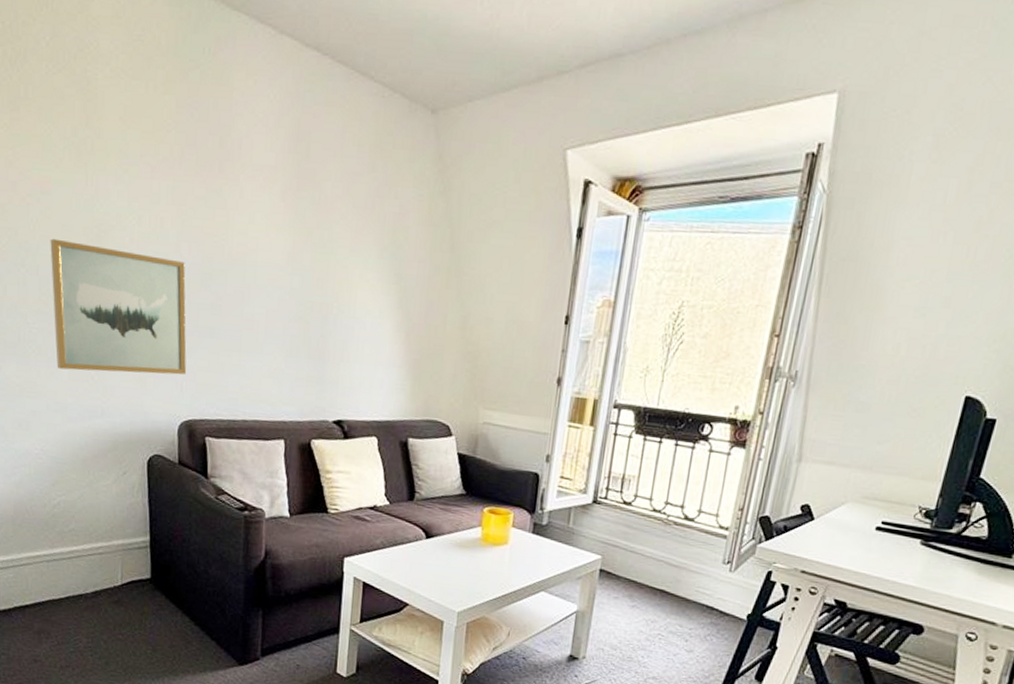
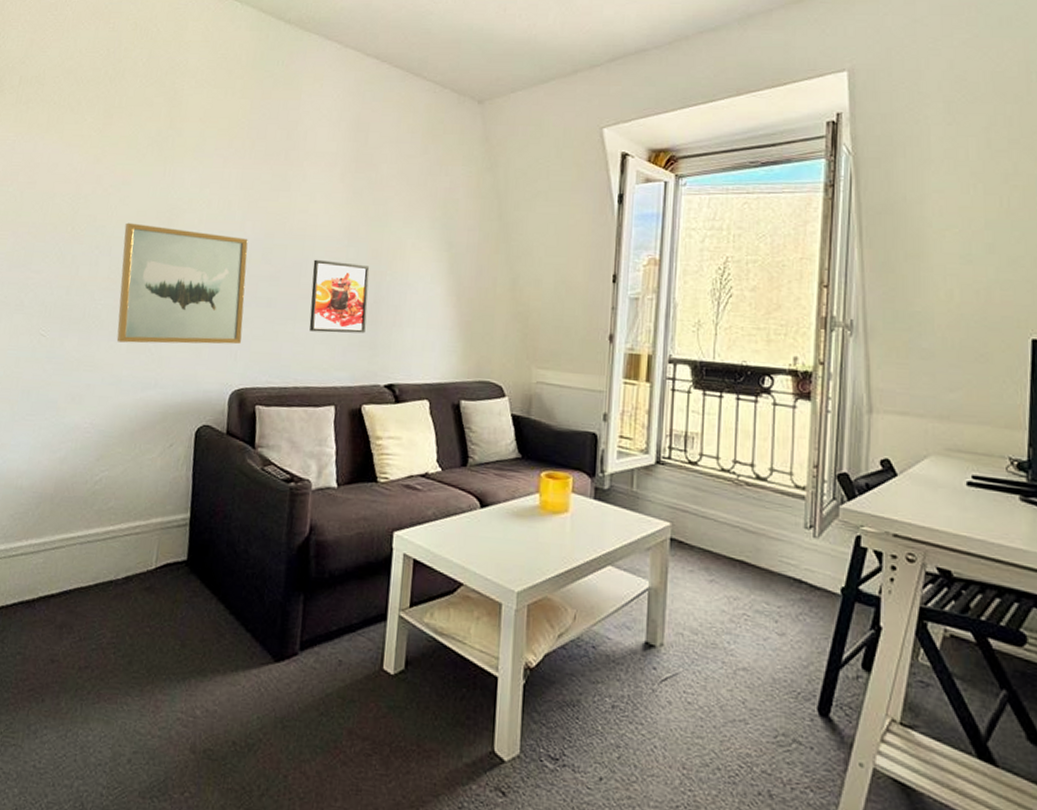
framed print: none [255,287,316,368] -> present [309,259,370,334]

